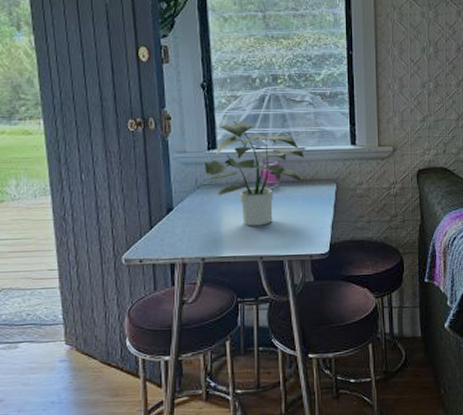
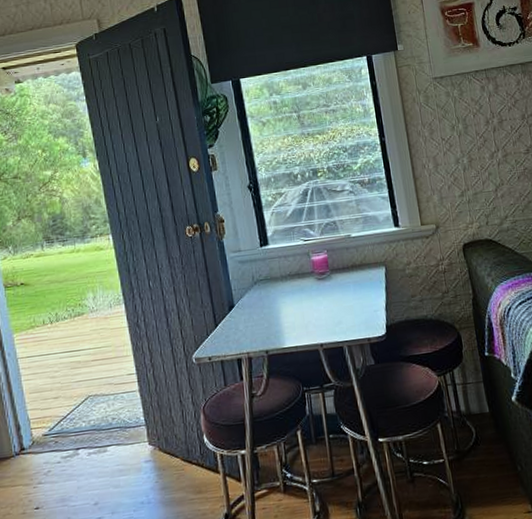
potted plant: present [204,121,305,226] -> none [258,216,352,316]

